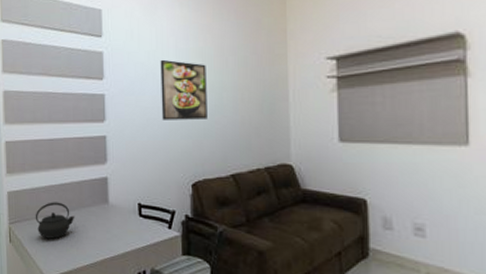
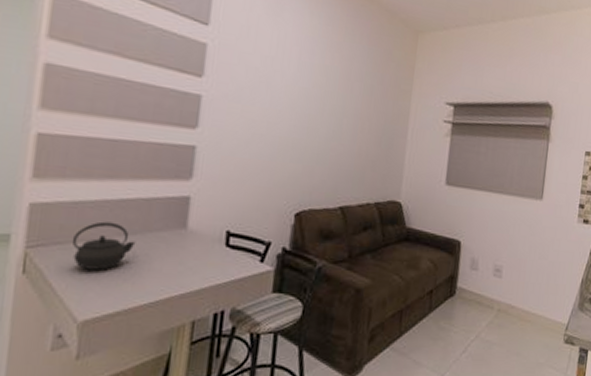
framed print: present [160,59,207,120] -> none [270,69,330,144]

